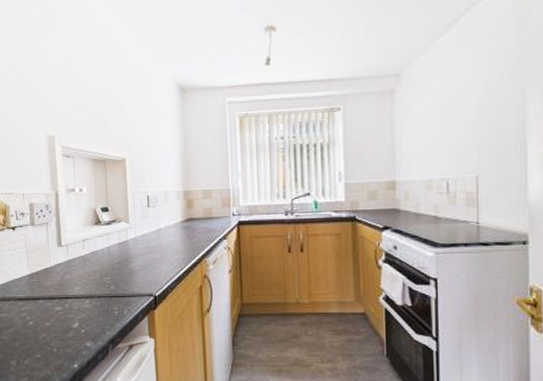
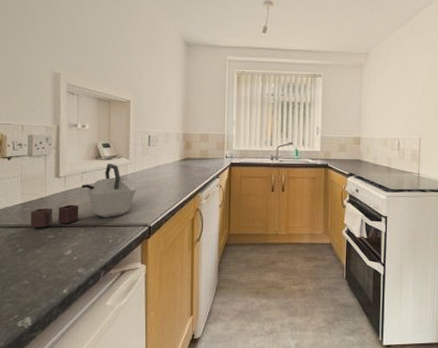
kettle: none [36,229,139,300] -> present [30,164,136,228]

